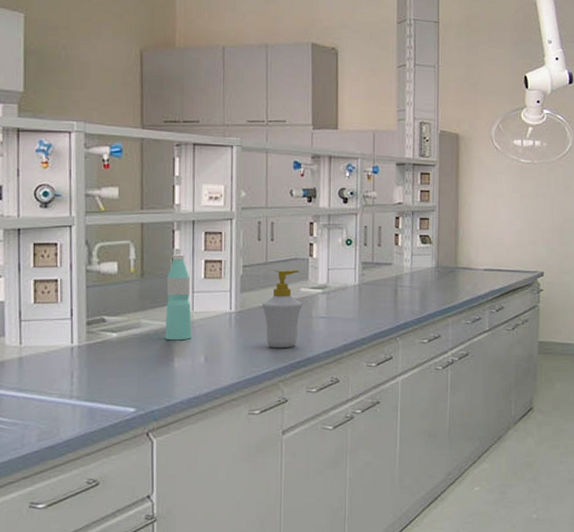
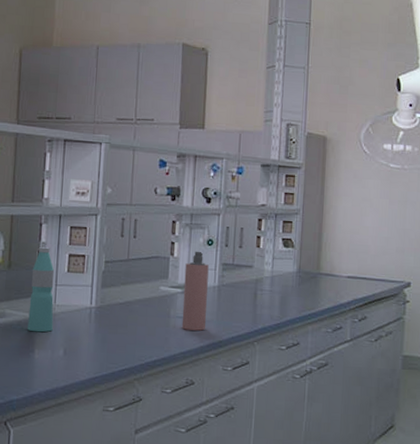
soap bottle: present [261,269,303,349] -> none [121,267,161,347]
spray bottle: none [324,251,349,329] -> present [181,251,209,331]

